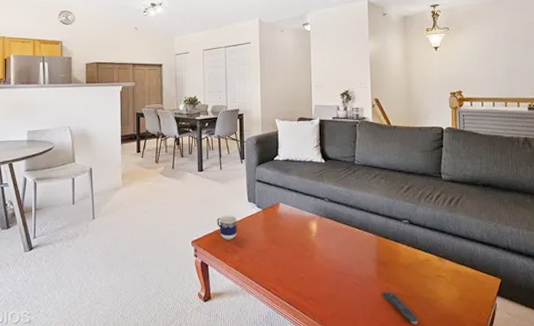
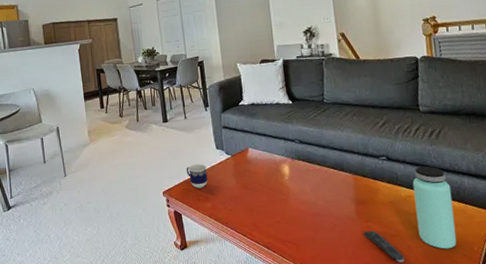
bottle: none [431,232,467,313] -> present [412,166,457,249]

